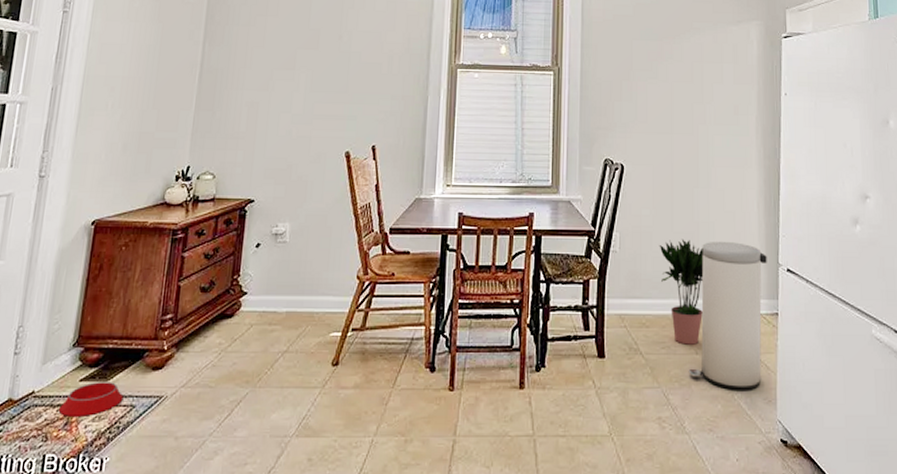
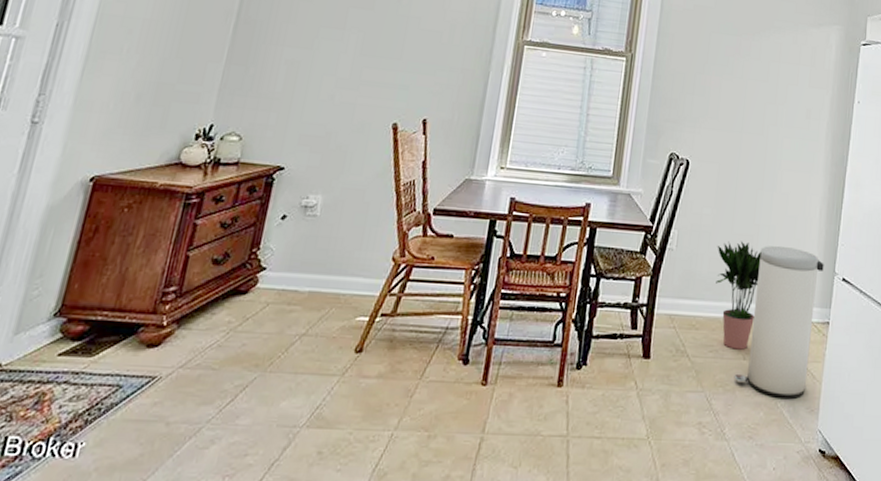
pet bowl: present [59,382,124,416] -> none [29,357,110,395]

